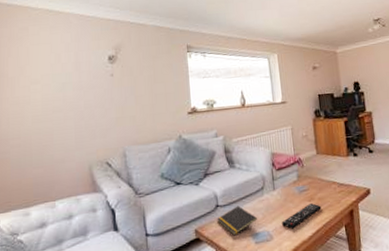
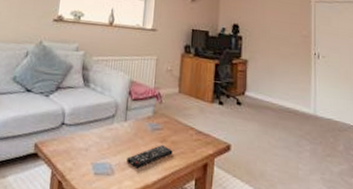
notepad: present [217,205,257,235] -> none [59,128,102,159]

